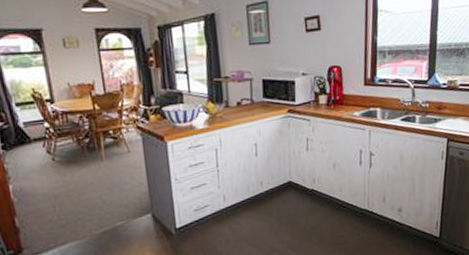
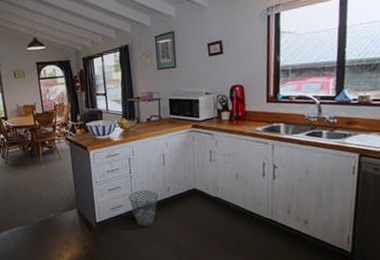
waste basket: none [215,185,250,230] -> present [128,190,158,228]

